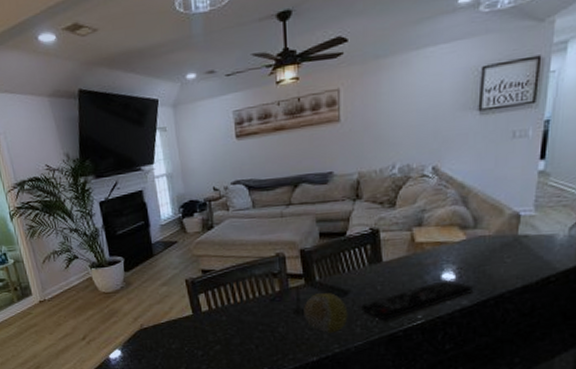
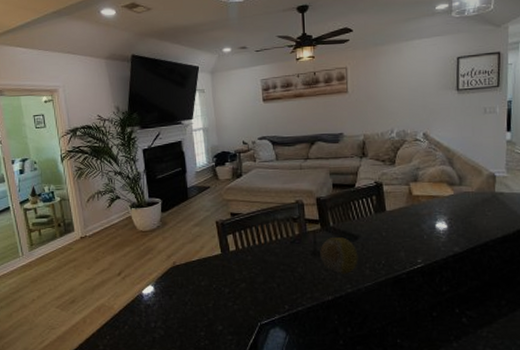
remote control: present [361,279,474,321] -> none [369,228,463,264]

